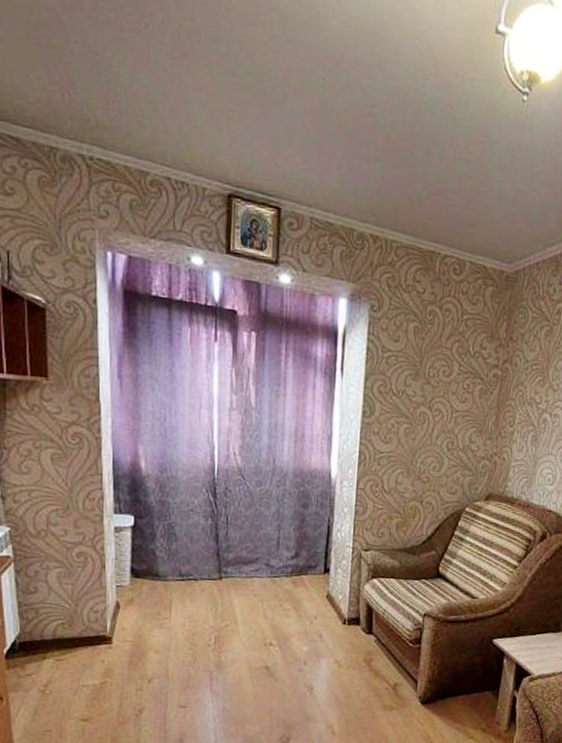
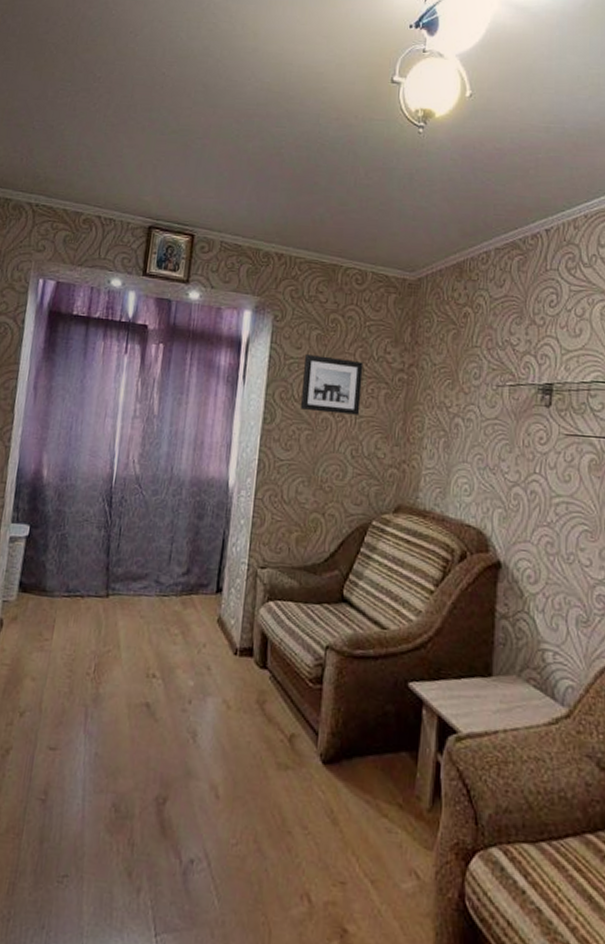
wall art: none [398,348,460,410] -> present [300,355,364,415]

